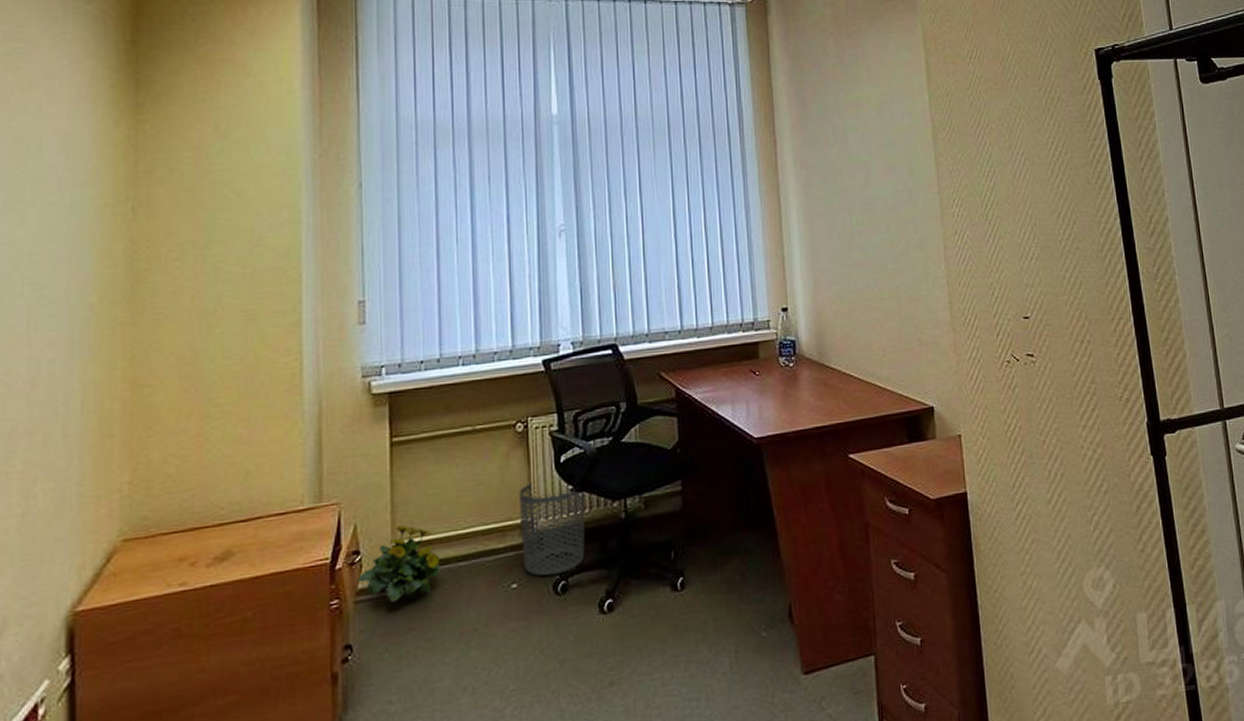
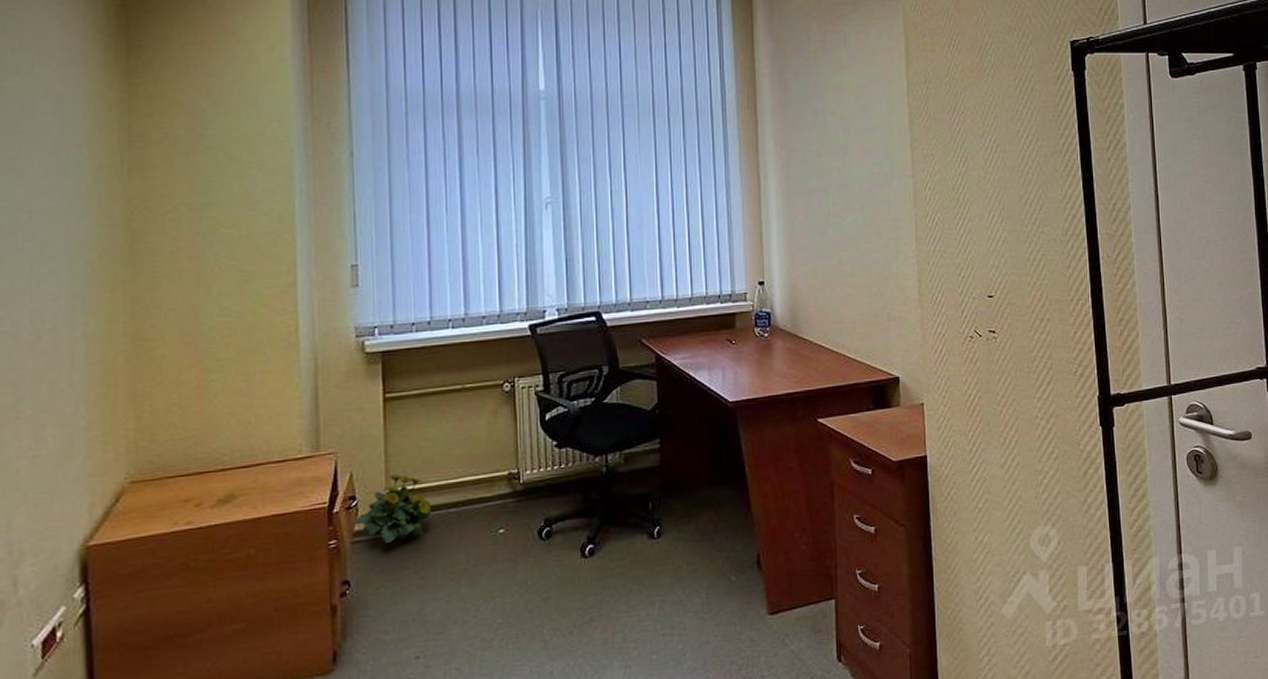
waste bin: present [518,482,585,577] -> none [505,438,569,523]

